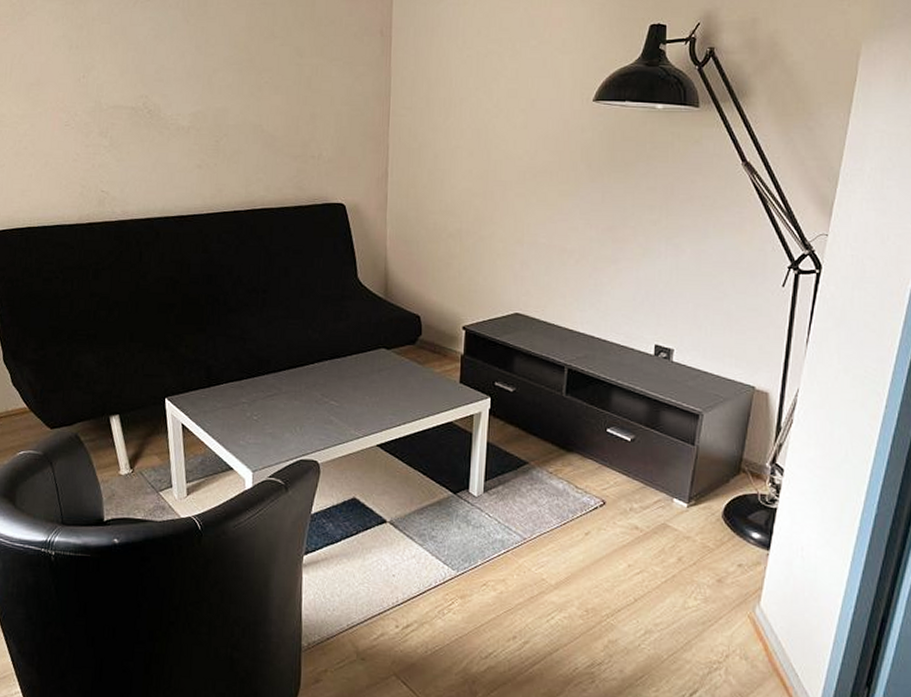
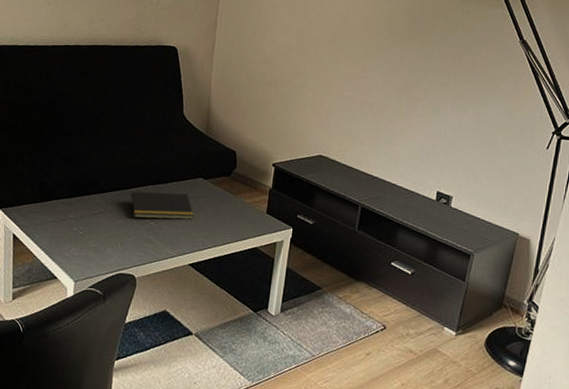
notepad: none [305,366,378,398] -> present [129,191,194,220]

